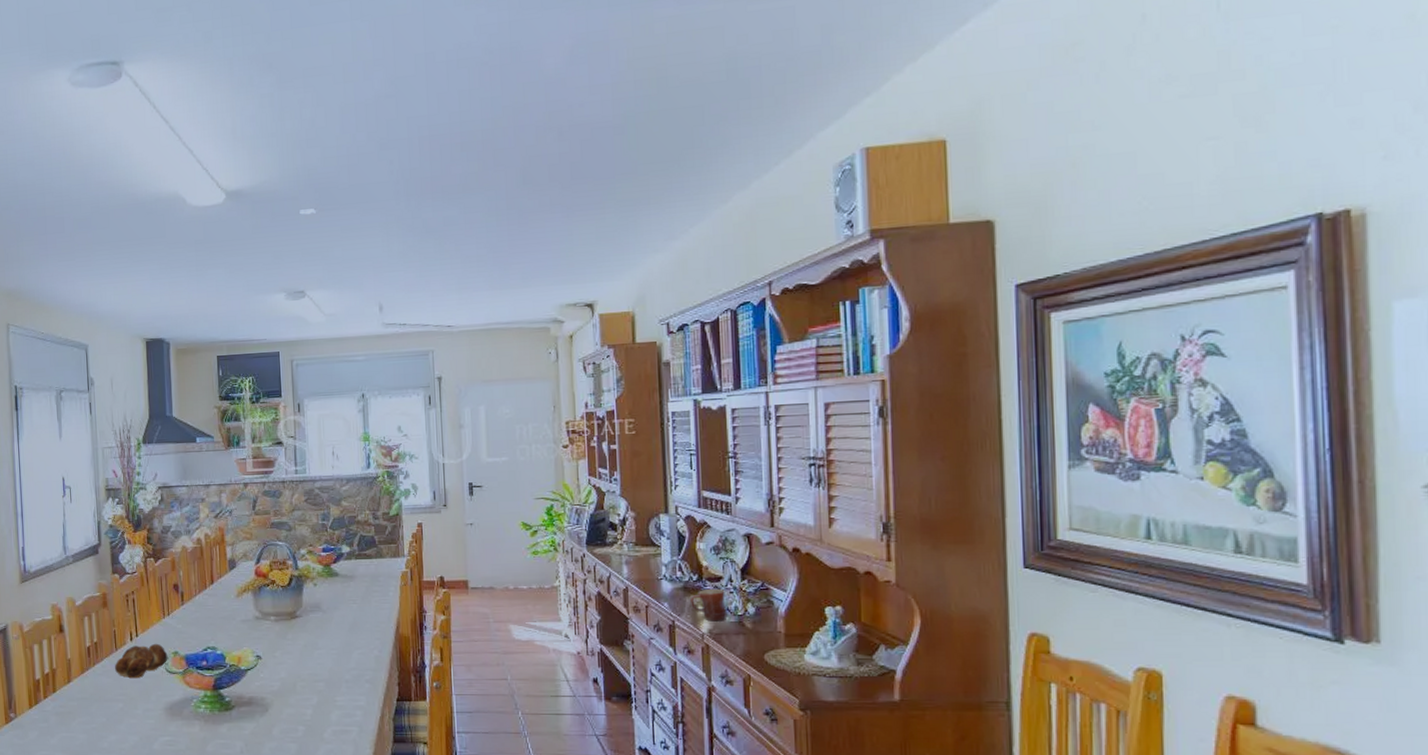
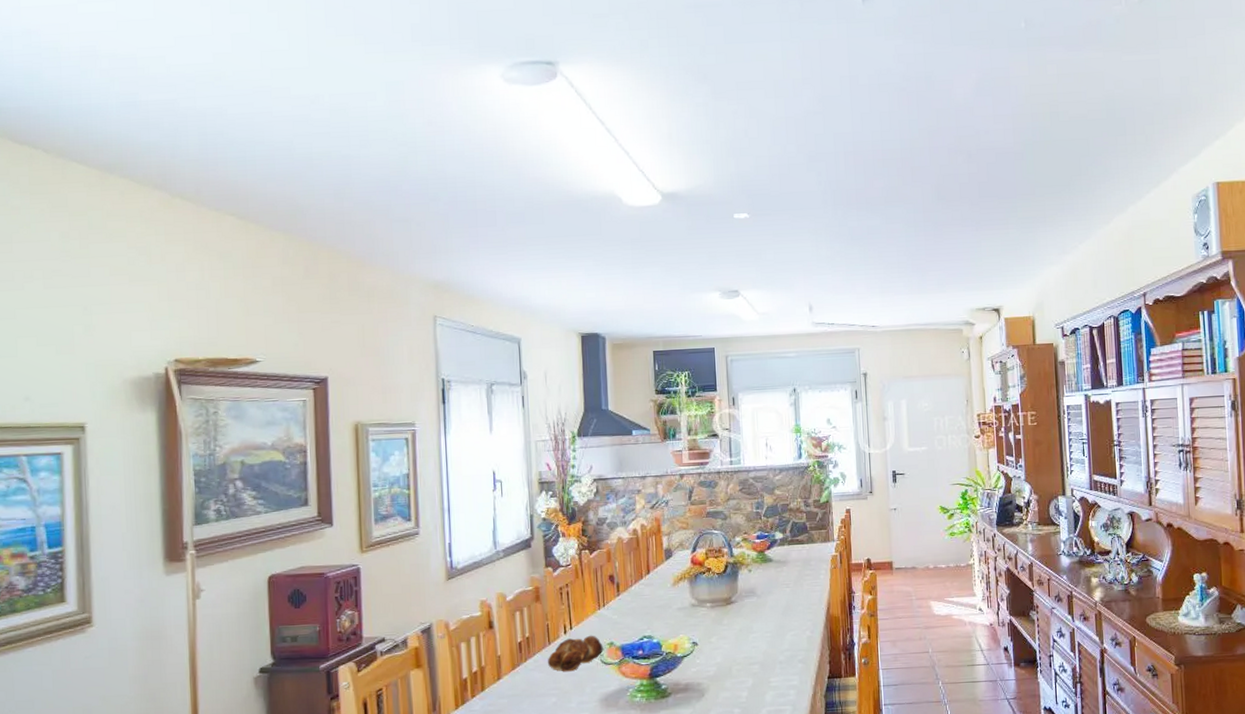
mug: present [689,588,728,622] -> none [1084,561,1116,591]

